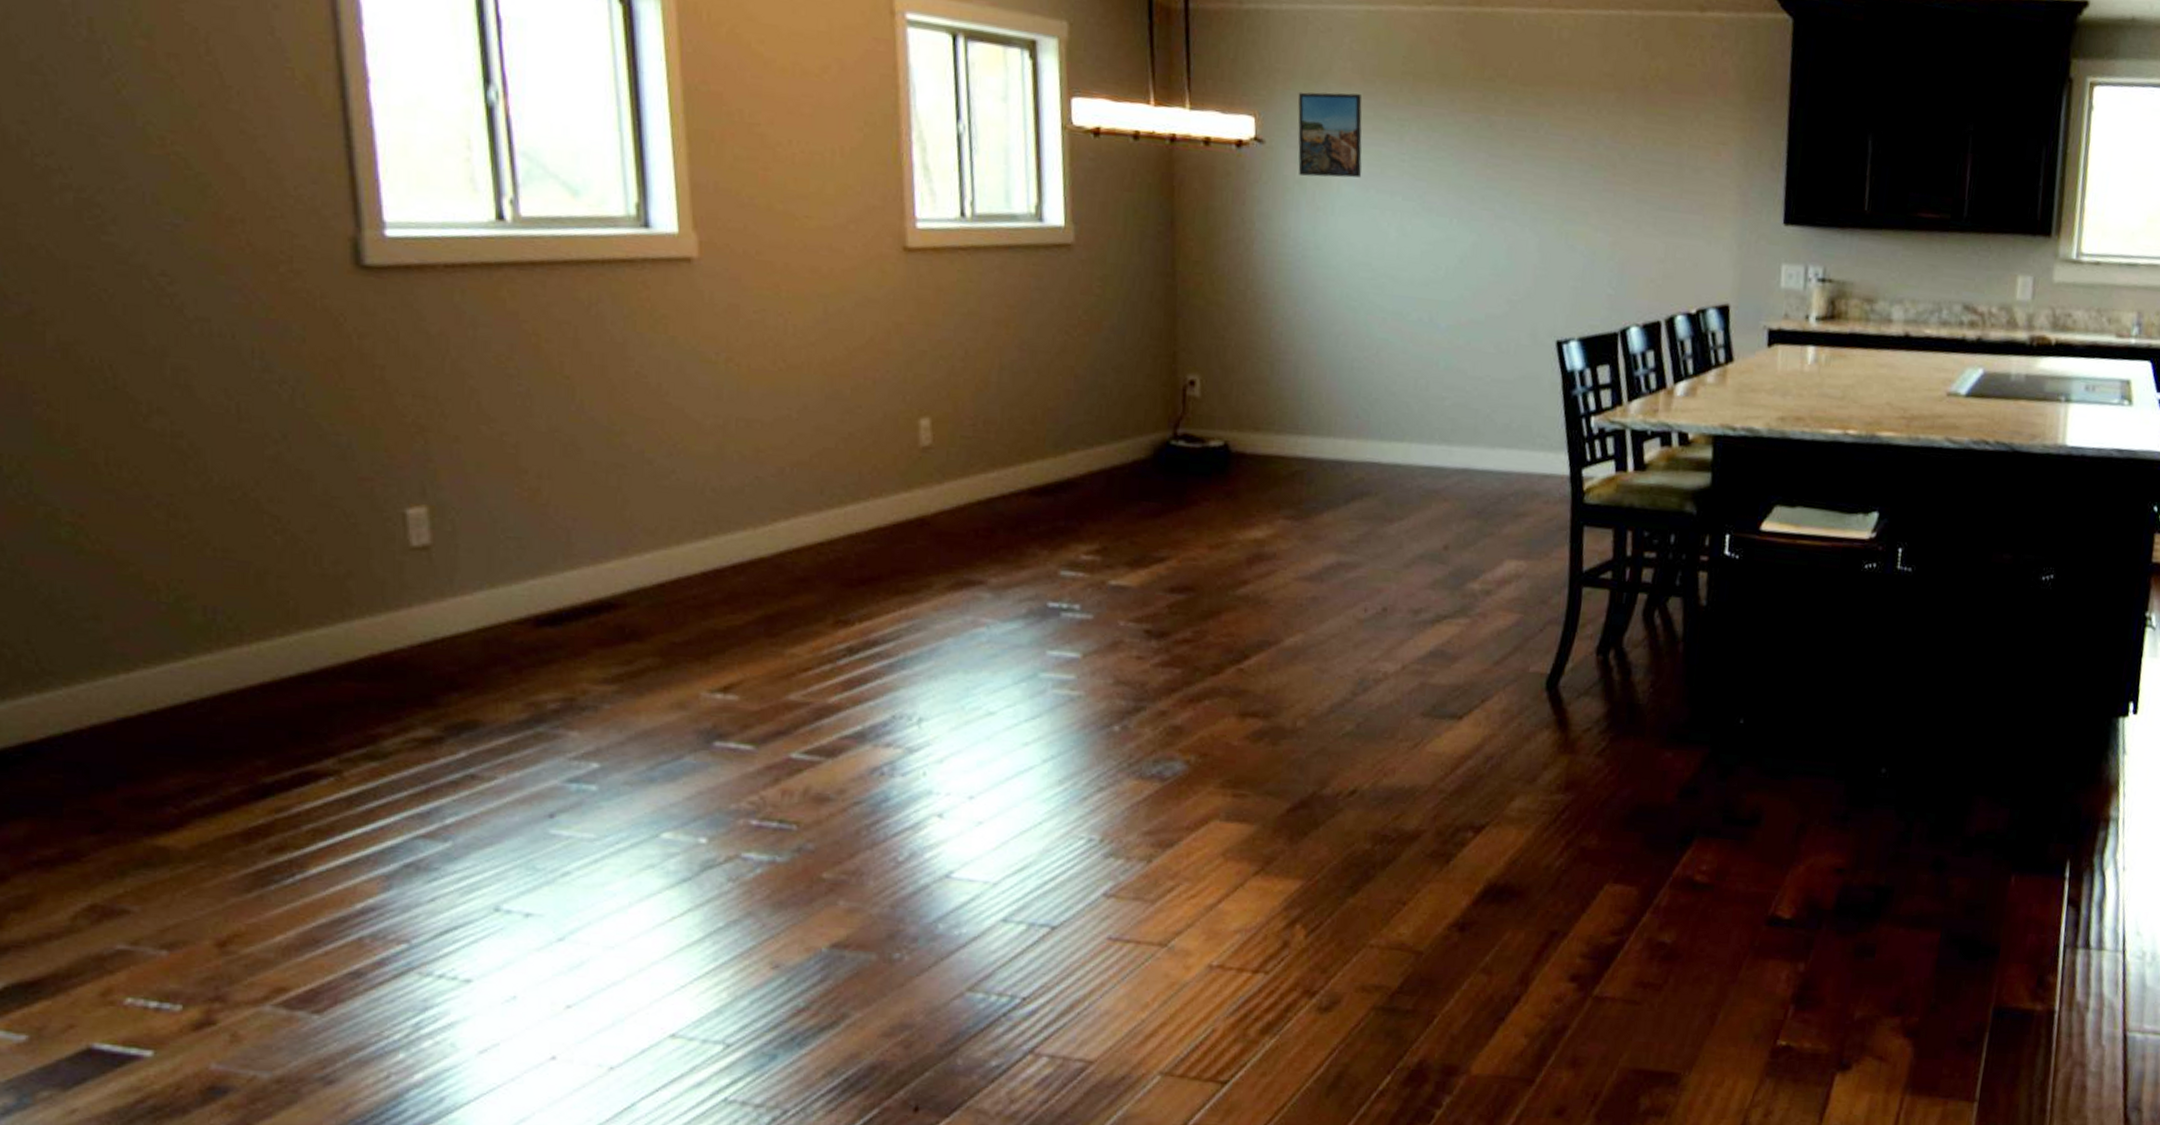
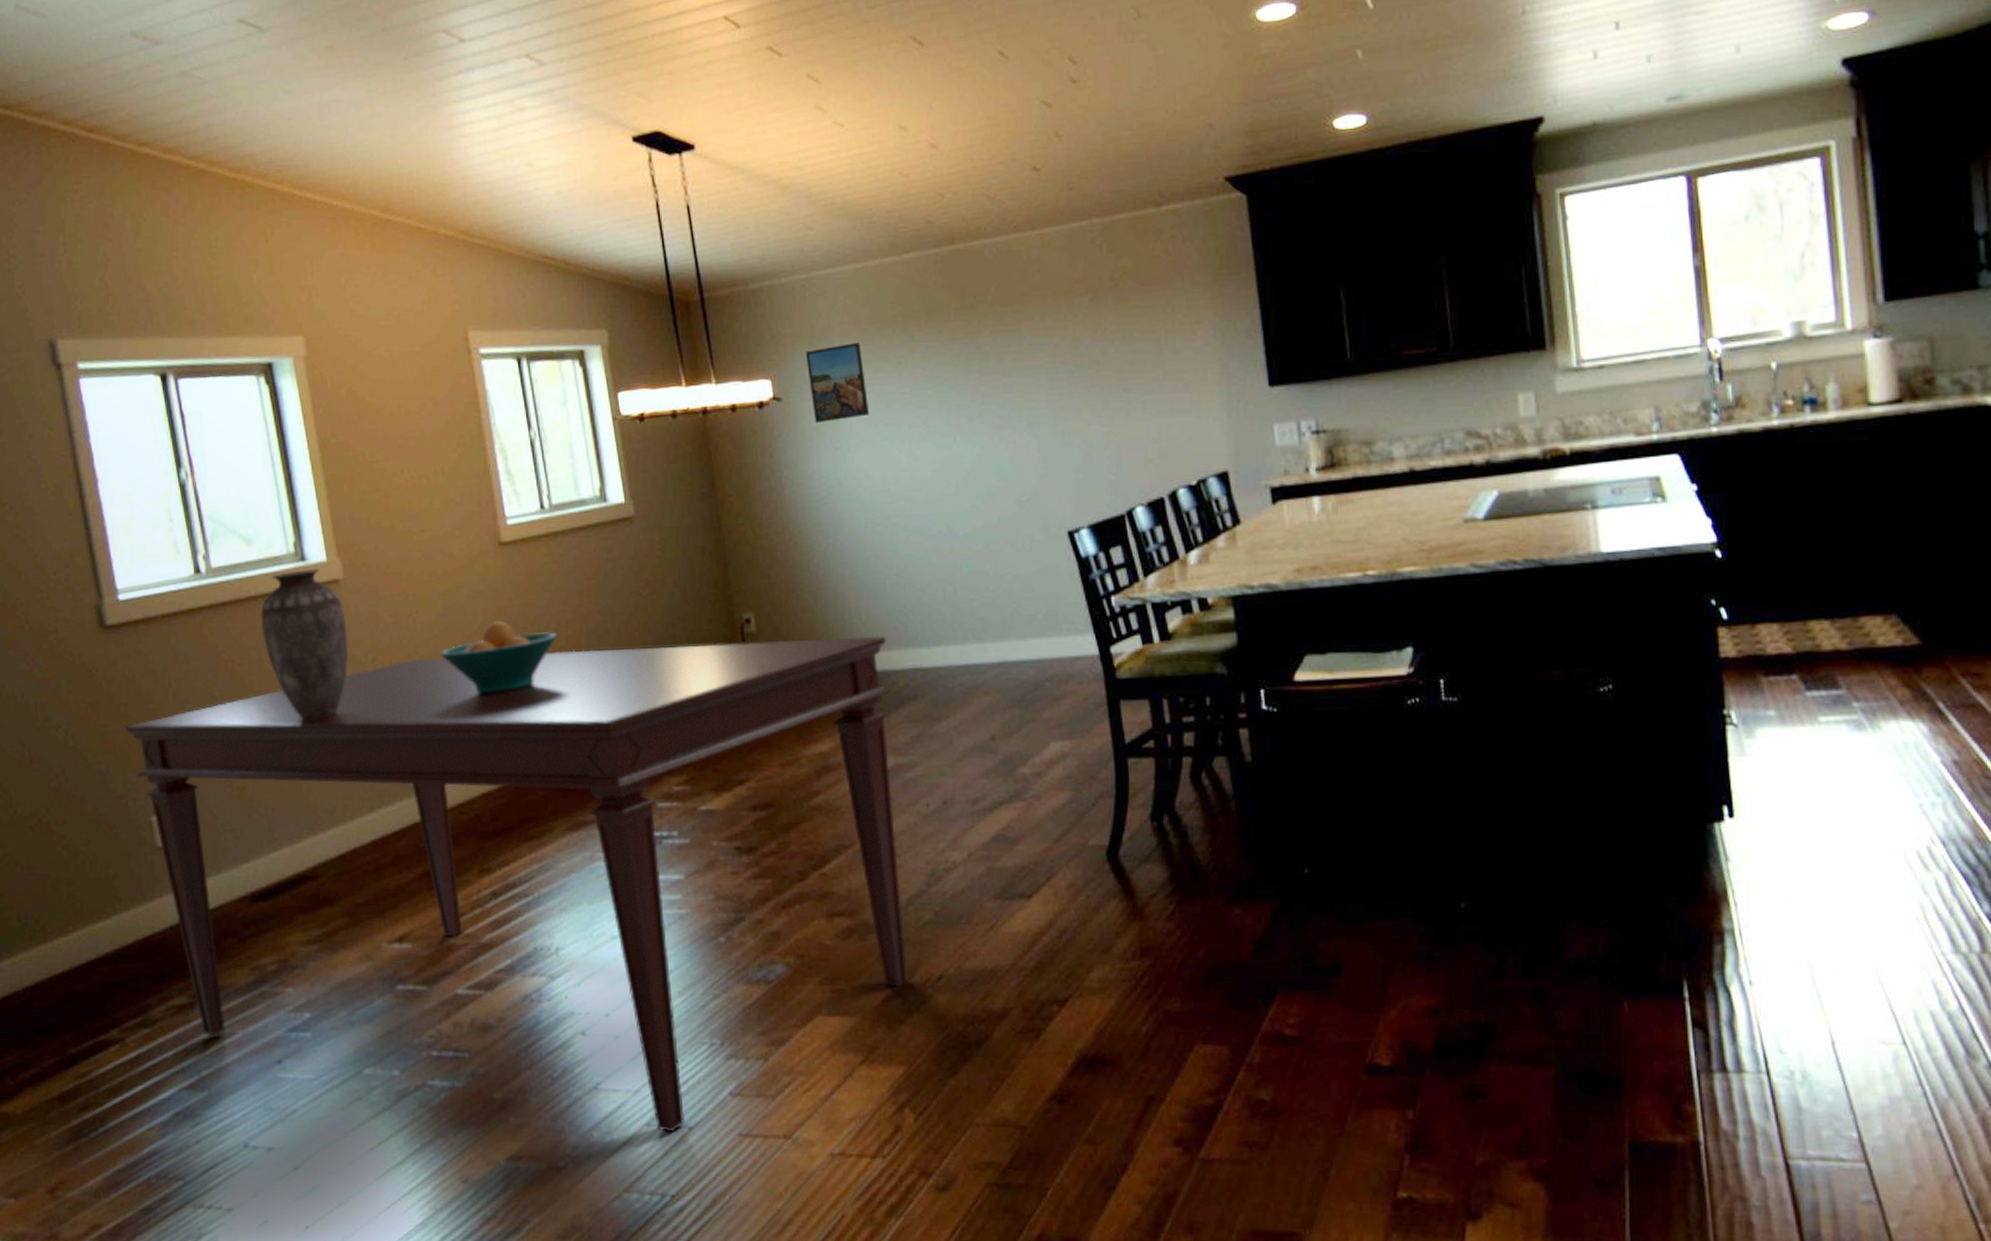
dining table: none [380,367,1346,931] -> present [126,636,908,1132]
vase: none [580,238,697,420] -> present [260,568,349,720]
fruit bowl: none [814,337,963,422] -> present [440,620,557,694]

